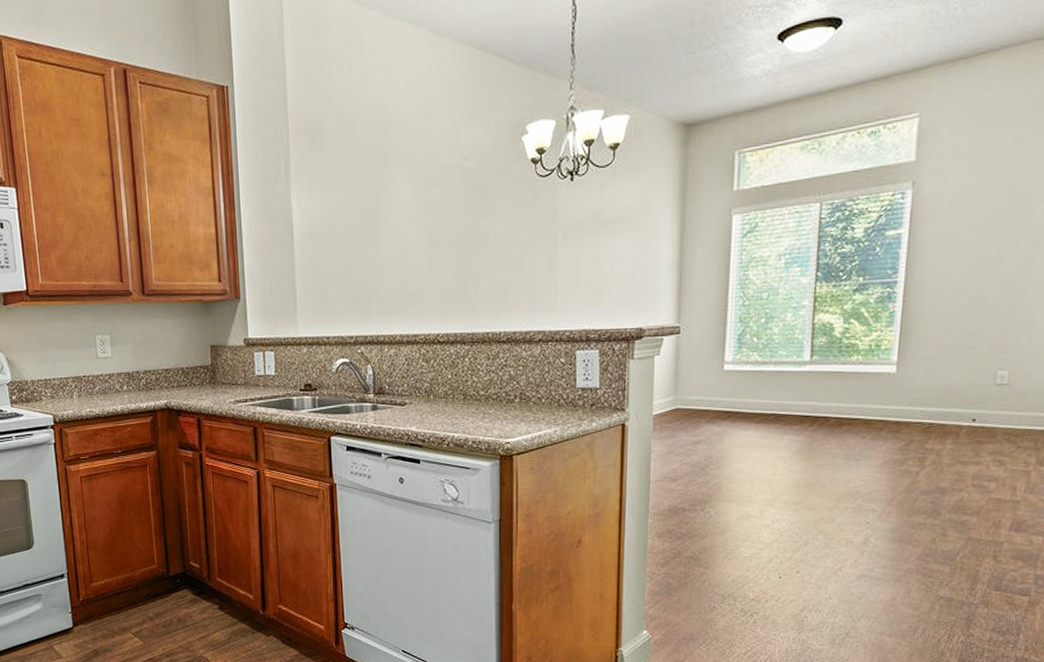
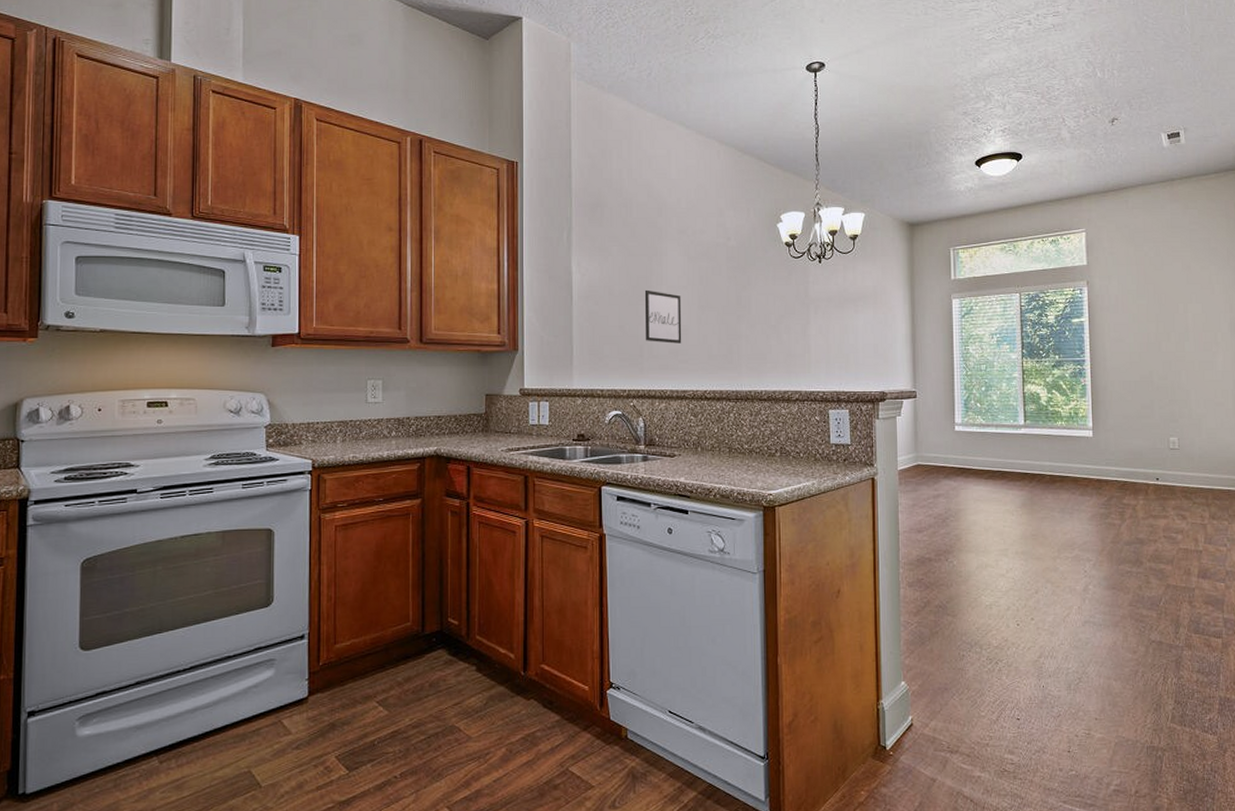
wall art: none [370,224,412,284] -> present [644,289,682,344]

